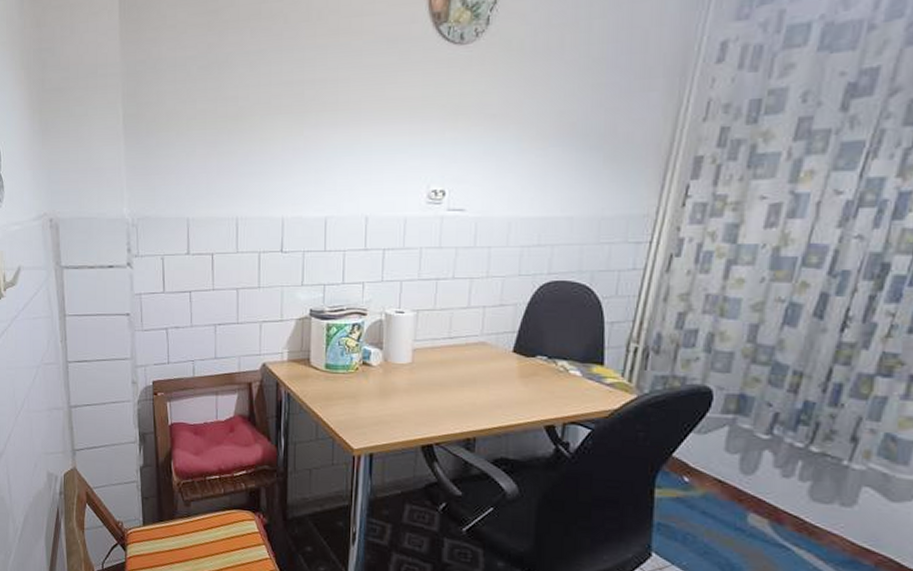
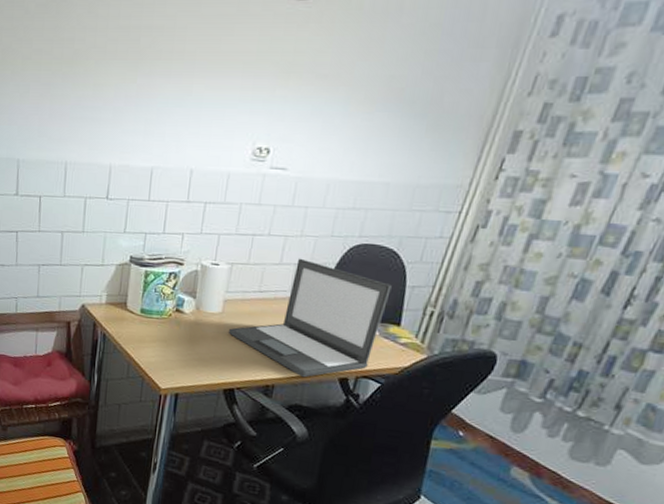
laptop: none [421,300,589,428] -> present [229,258,392,378]

